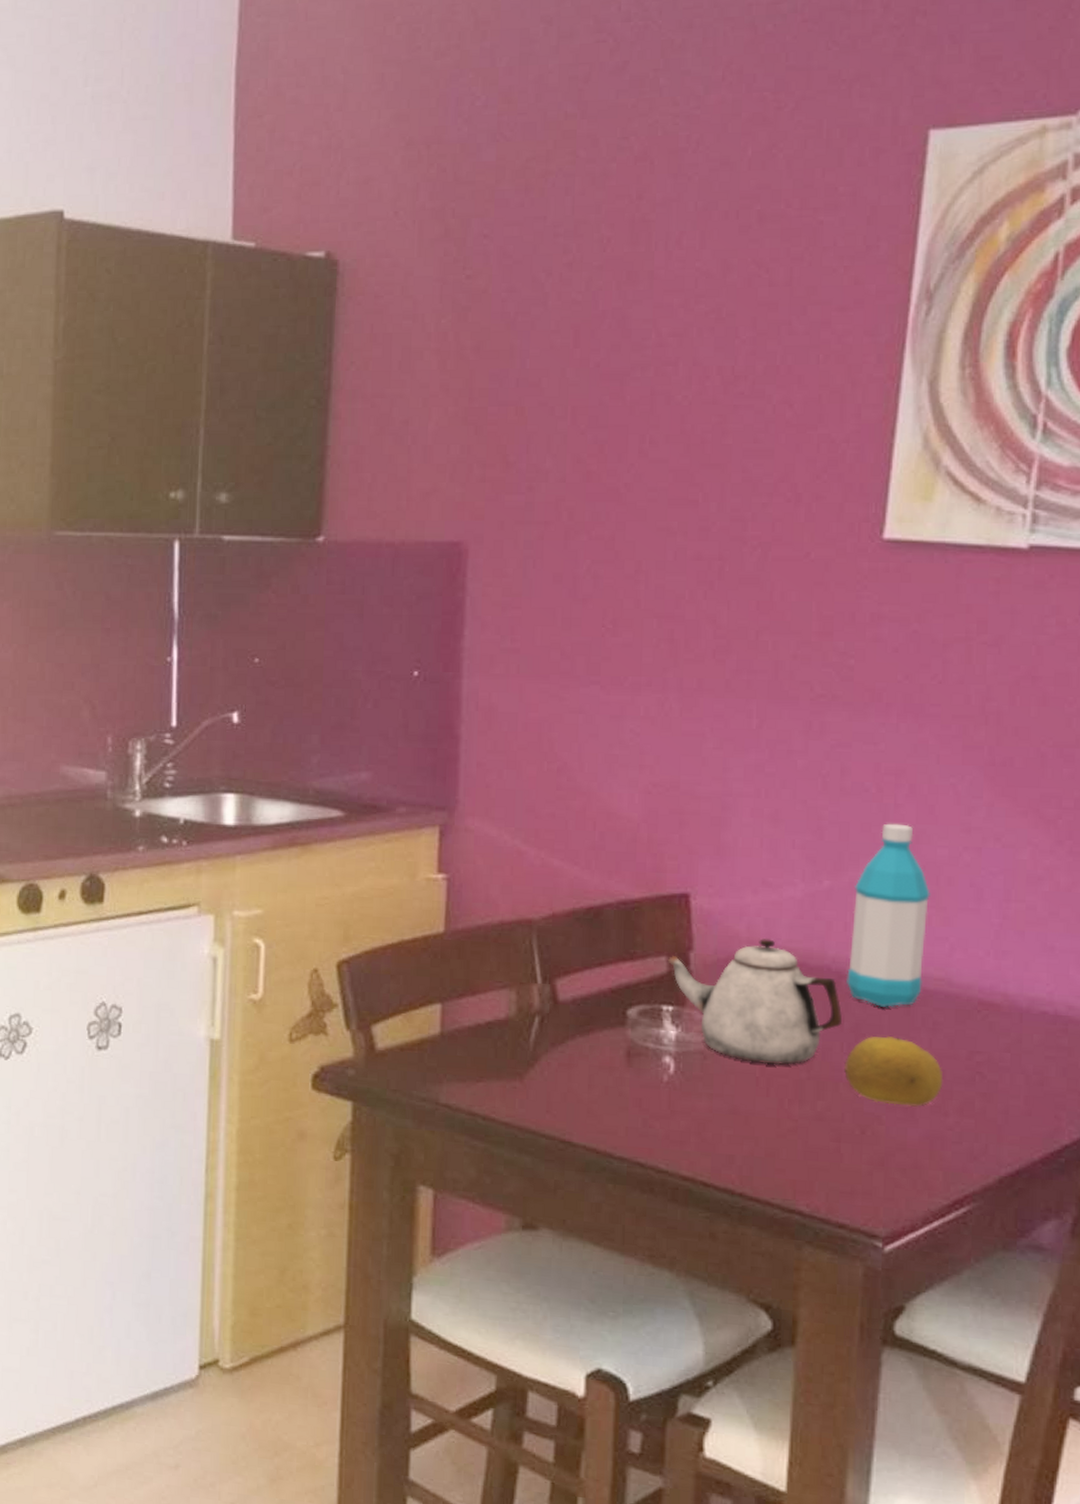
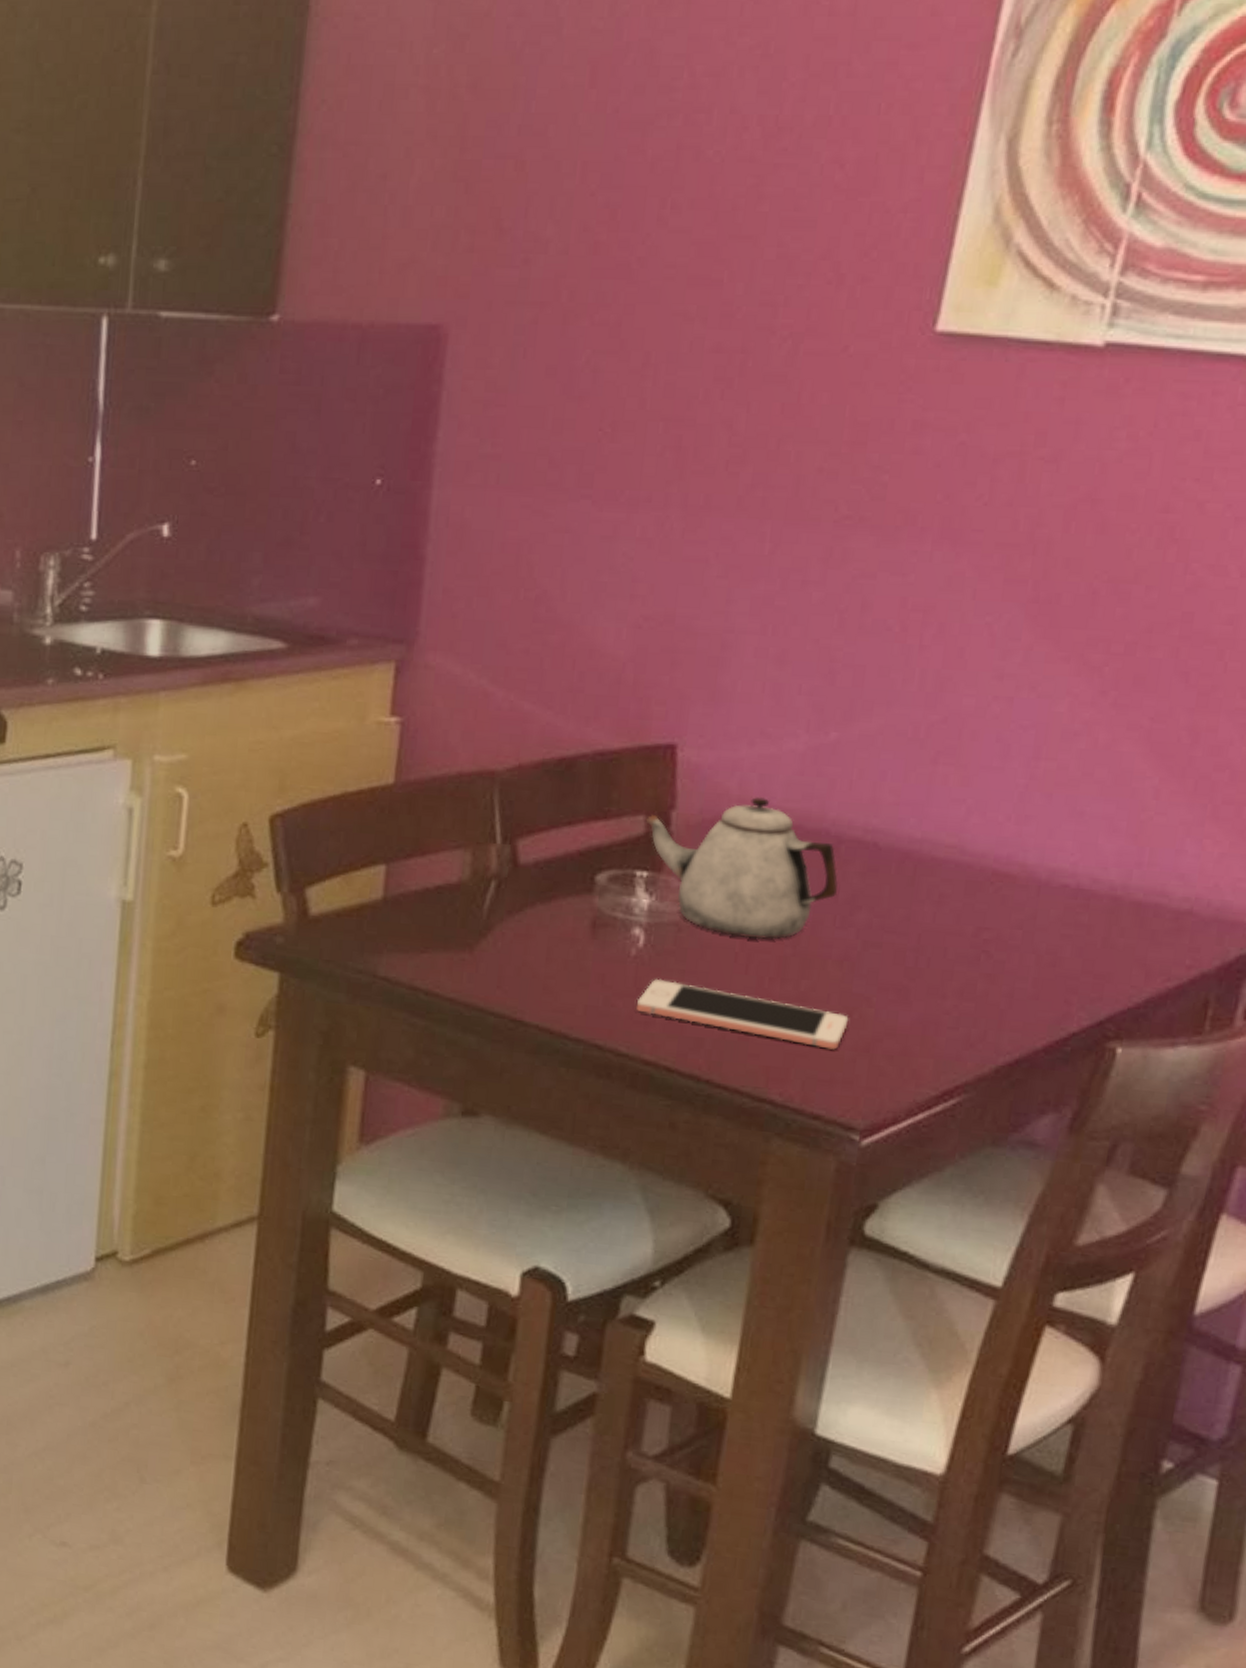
cell phone: none [671,1101,863,1164] -> present [635,978,849,1050]
fruit: present [844,1036,944,1107] -> none [834,909,945,988]
water bottle: present [847,823,930,1007] -> none [846,667,951,877]

